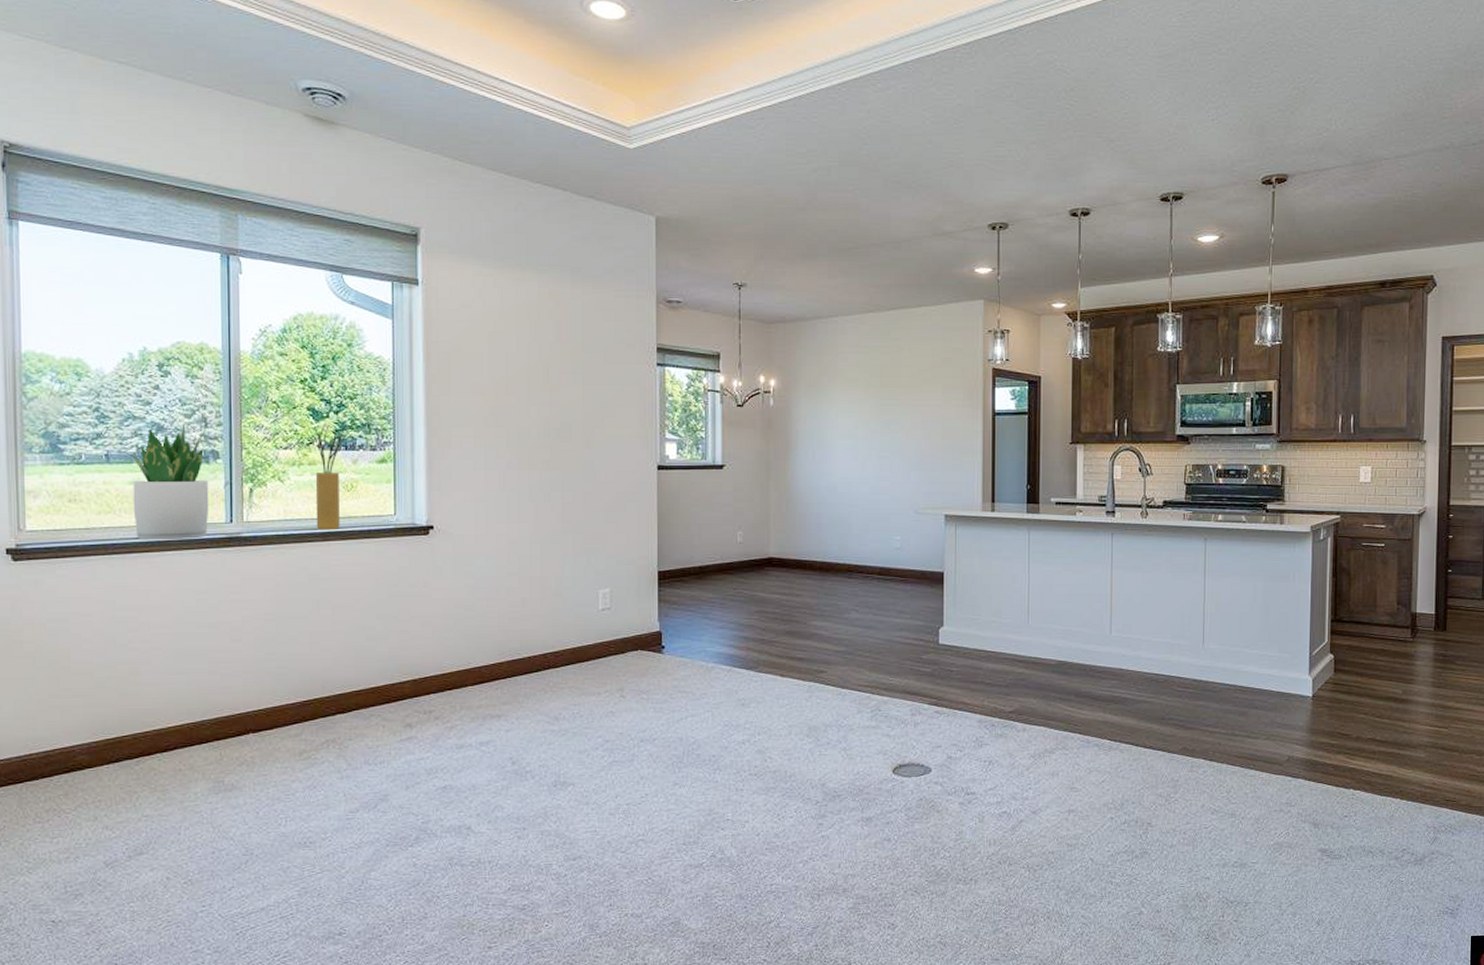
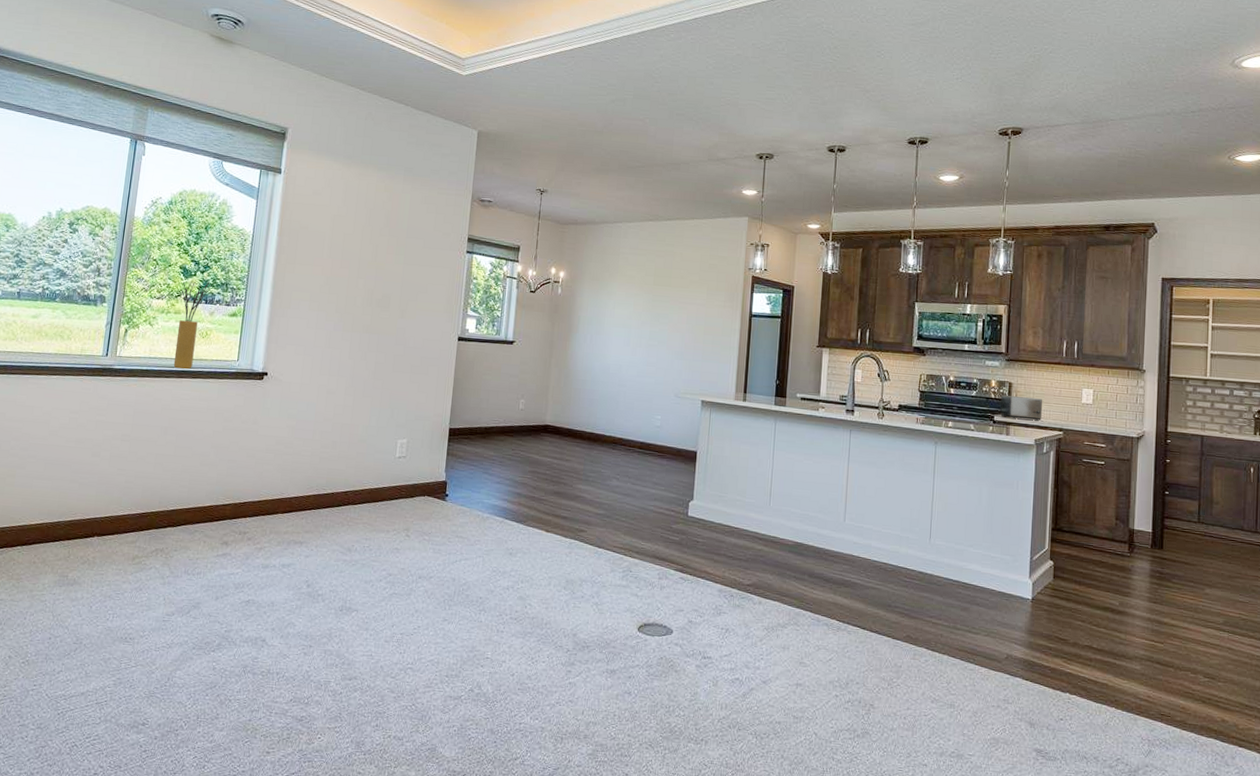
planter: present [129,423,209,540] -> none [31,271,100,367]
toaster: none [1273,480,1319,506] -> present [1000,394,1043,421]

